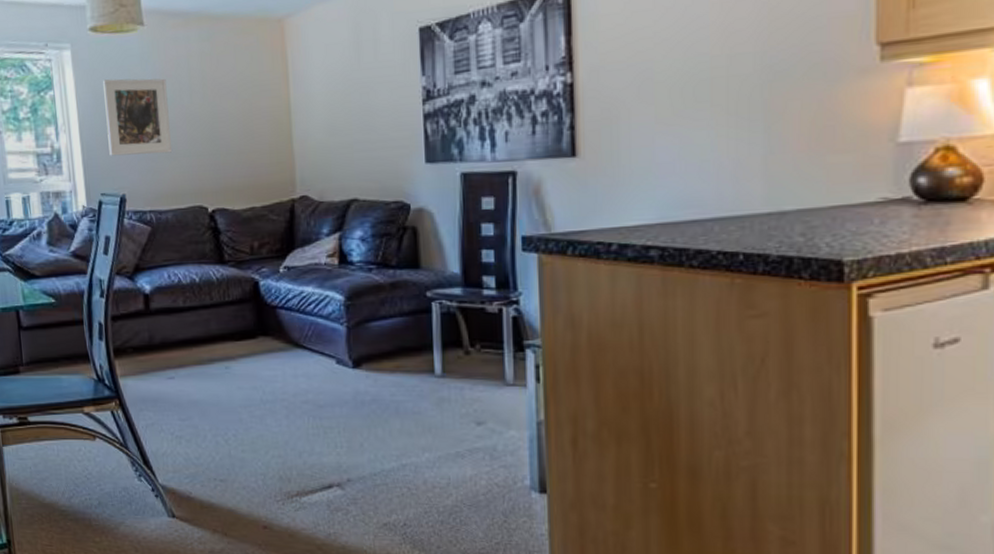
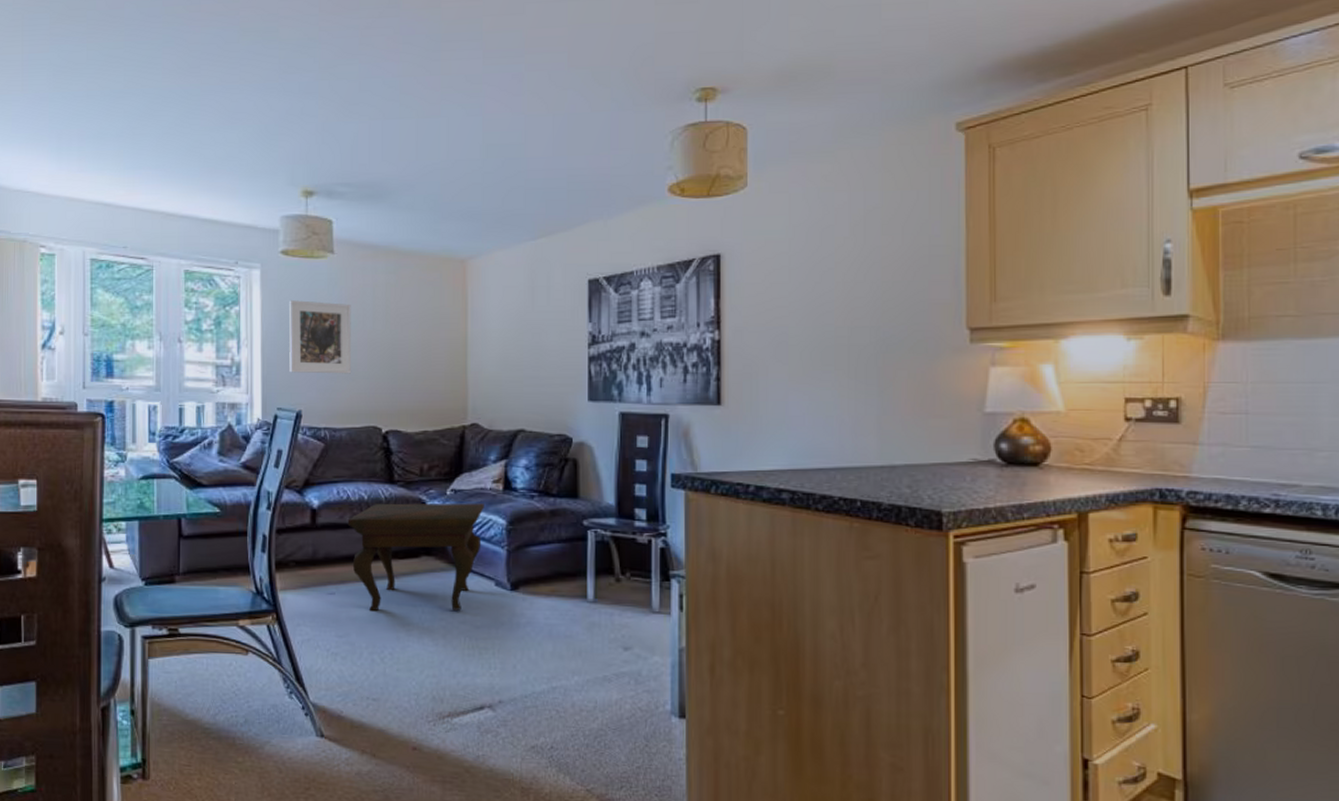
side table: none [180,279,320,394] -> present [347,503,484,612]

